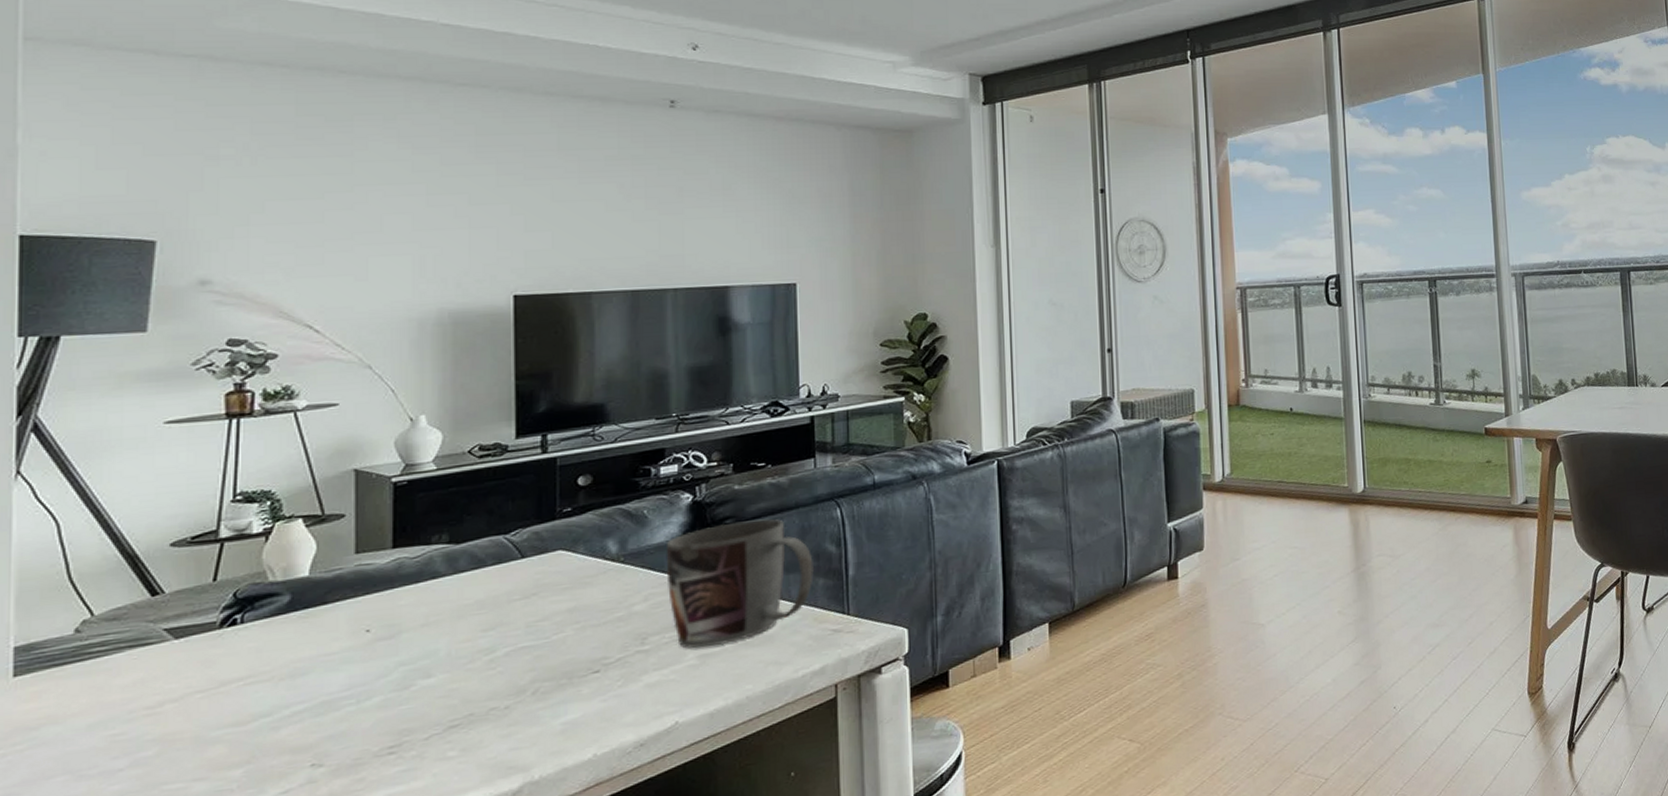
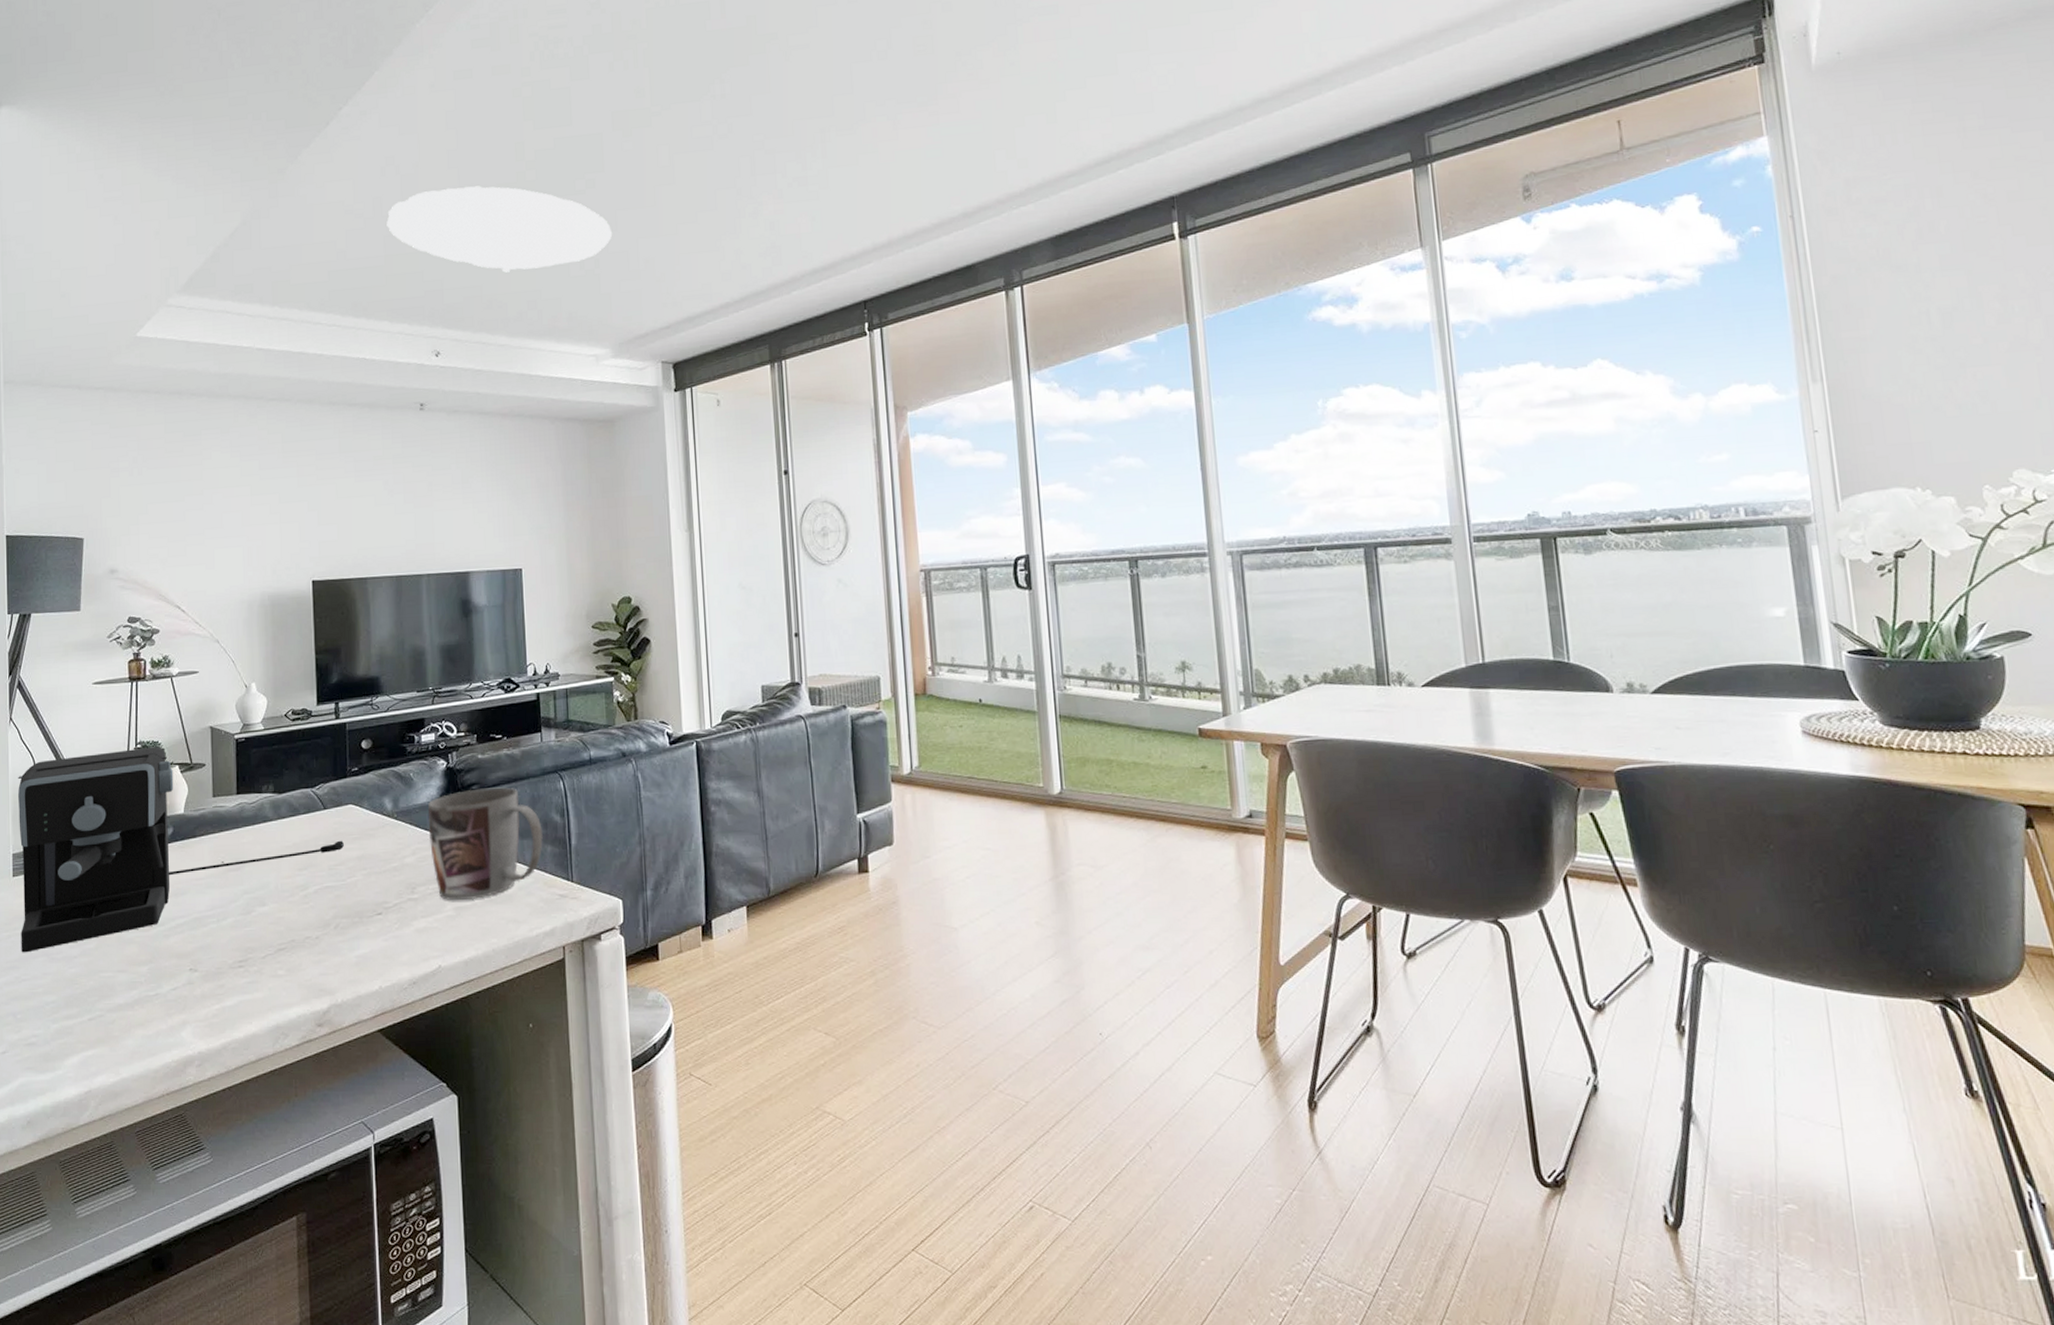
coffee maker: none [24,497,549,775] -> present [18,746,344,953]

